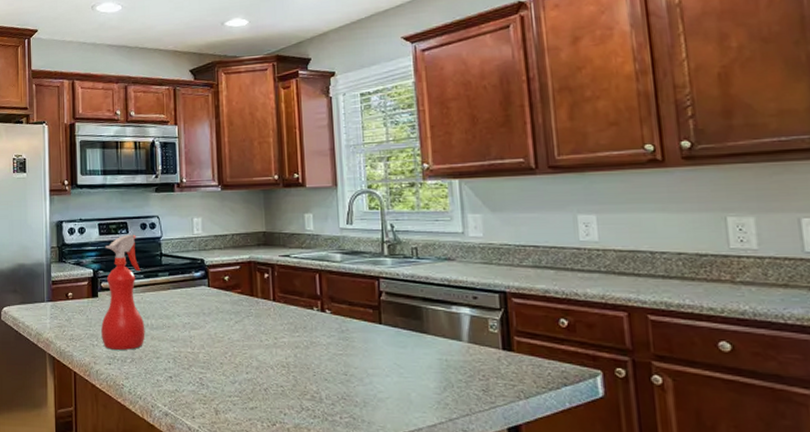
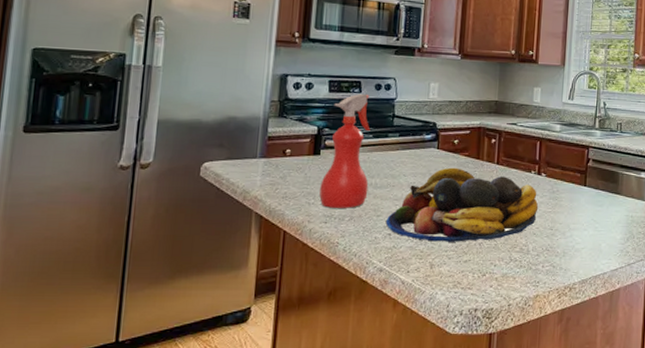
fruit bowl: none [165,306,327,387] -> present [385,167,539,242]

